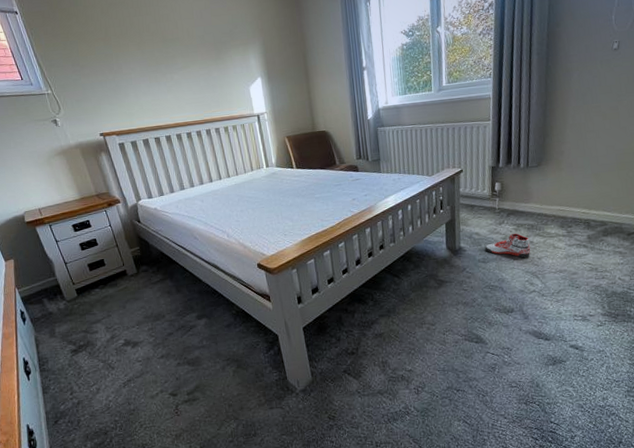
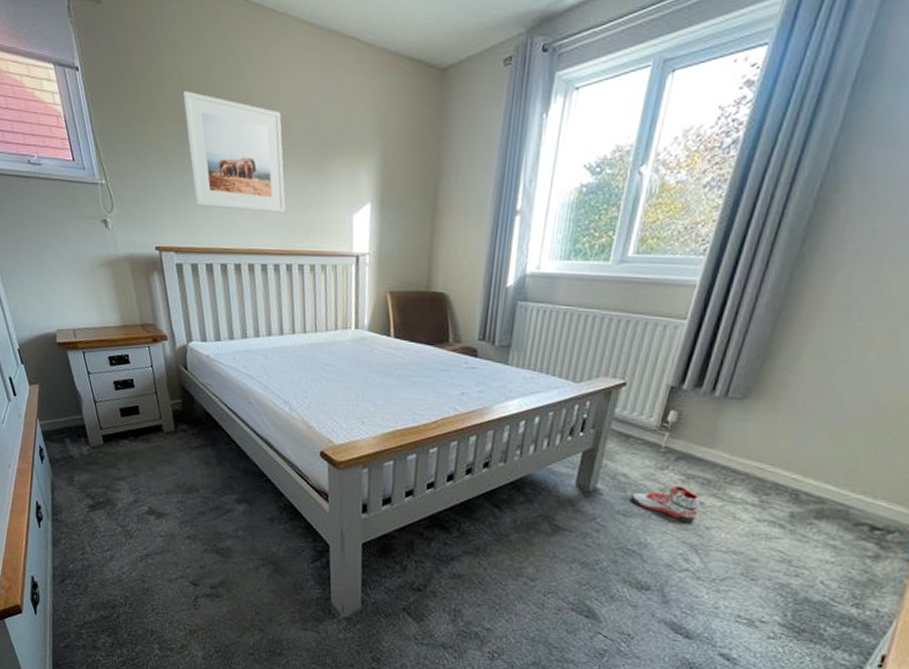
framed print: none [105,18,198,98] -> present [183,91,286,213]

